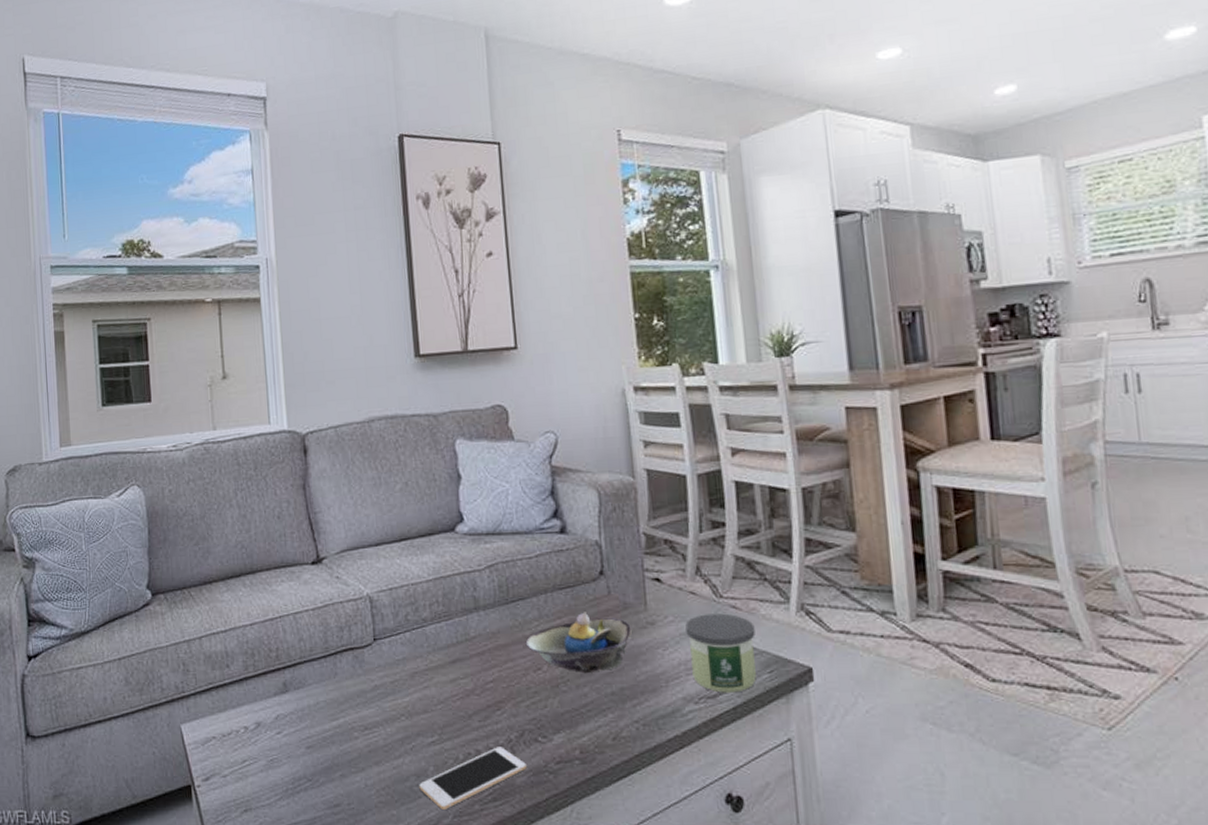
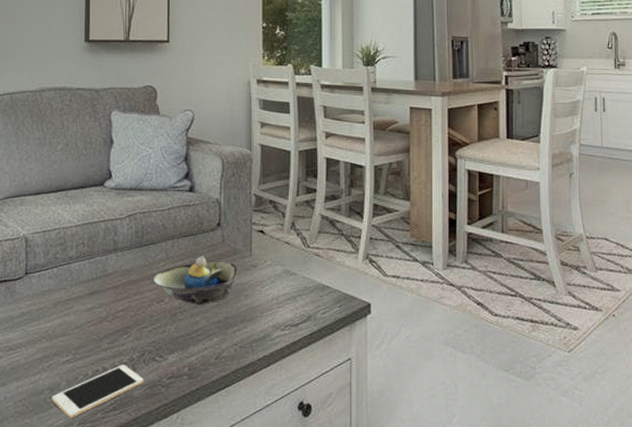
candle: present [685,613,756,693] -> none [280,260,331,322]

